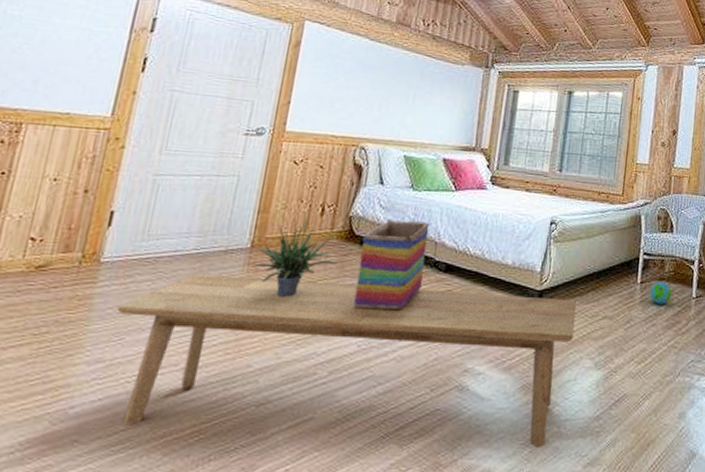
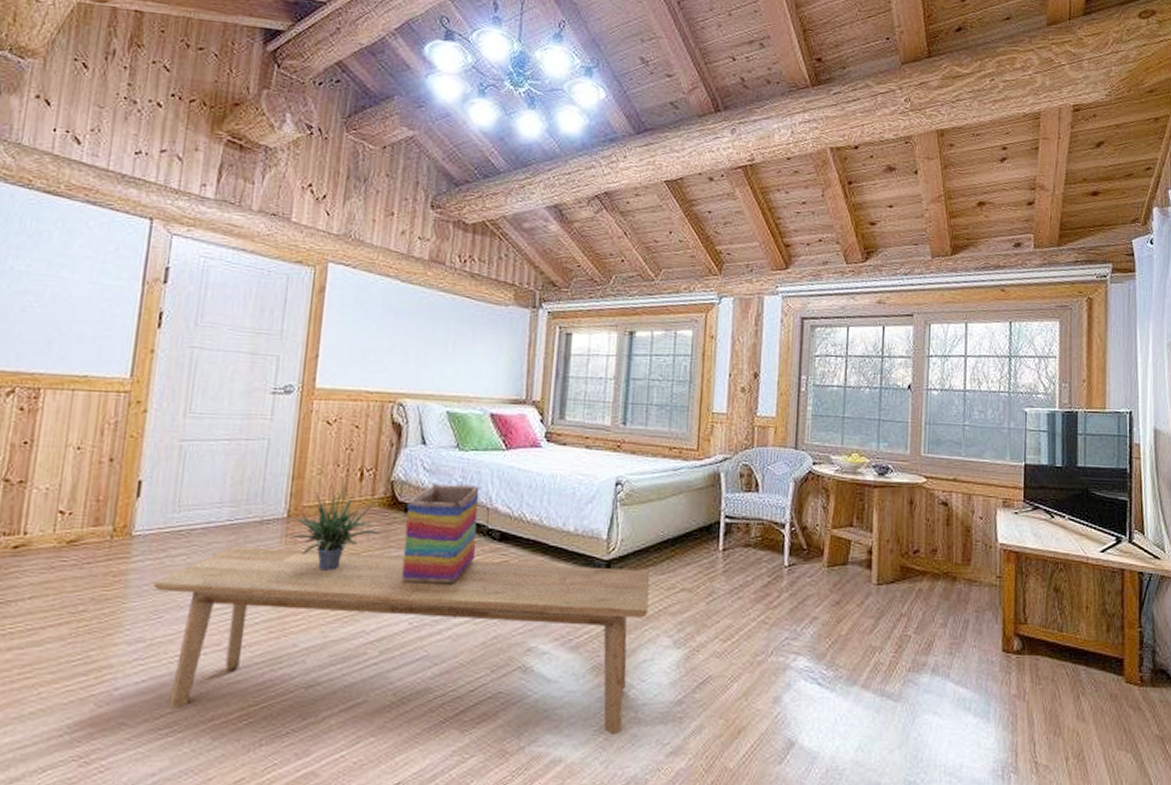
decorative ball: present [649,280,672,304] -> none [733,547,759,574]

